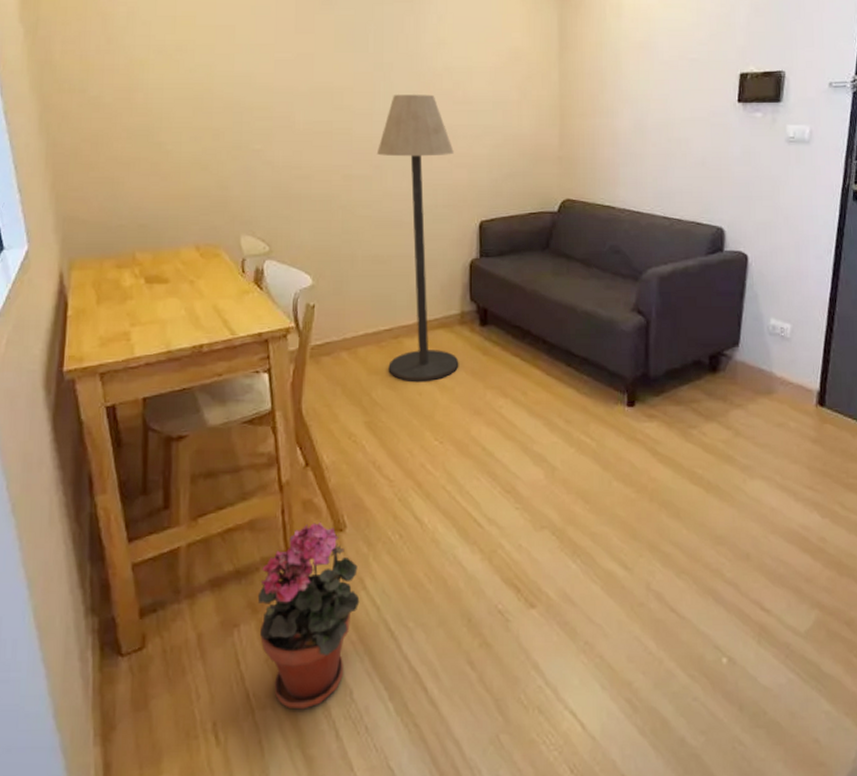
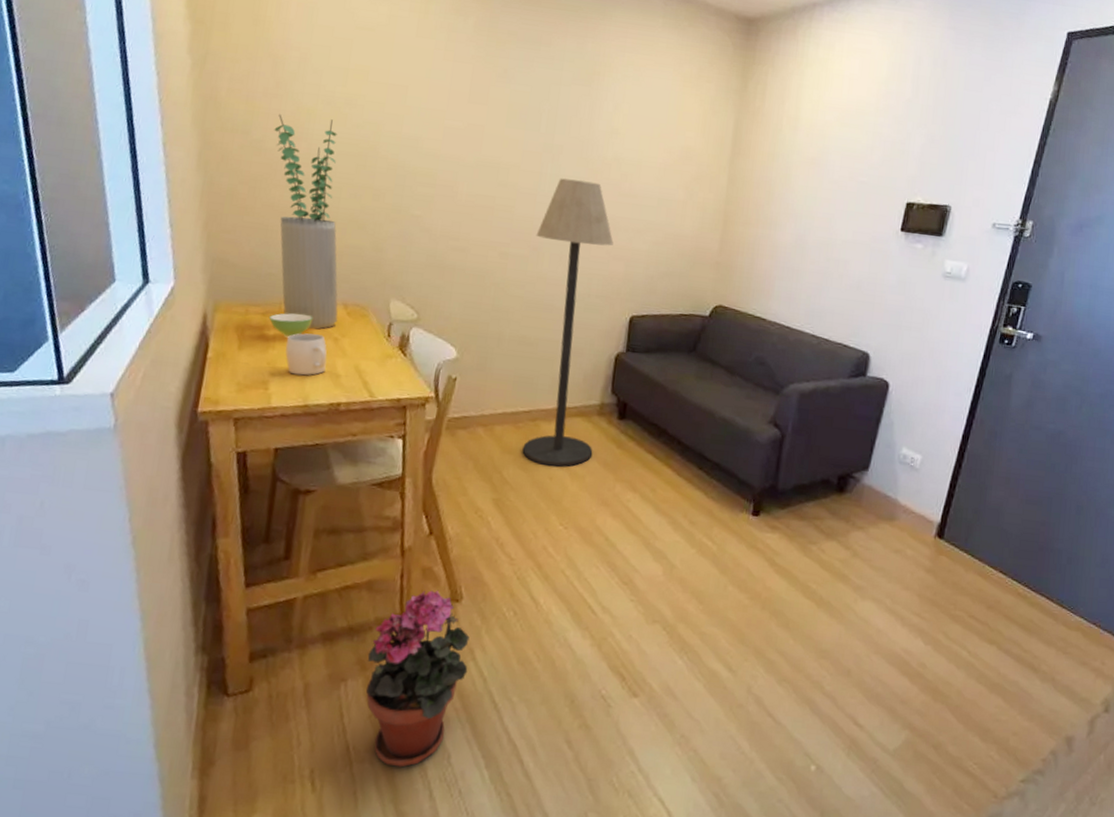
vase: none [110,67,191,274] -> present [274,114,338,329]
bowl: none [123,260,167,287] -> present [268,313,313,339]
mug: none [143,279,185,322] -> present [285,333,328,376]

